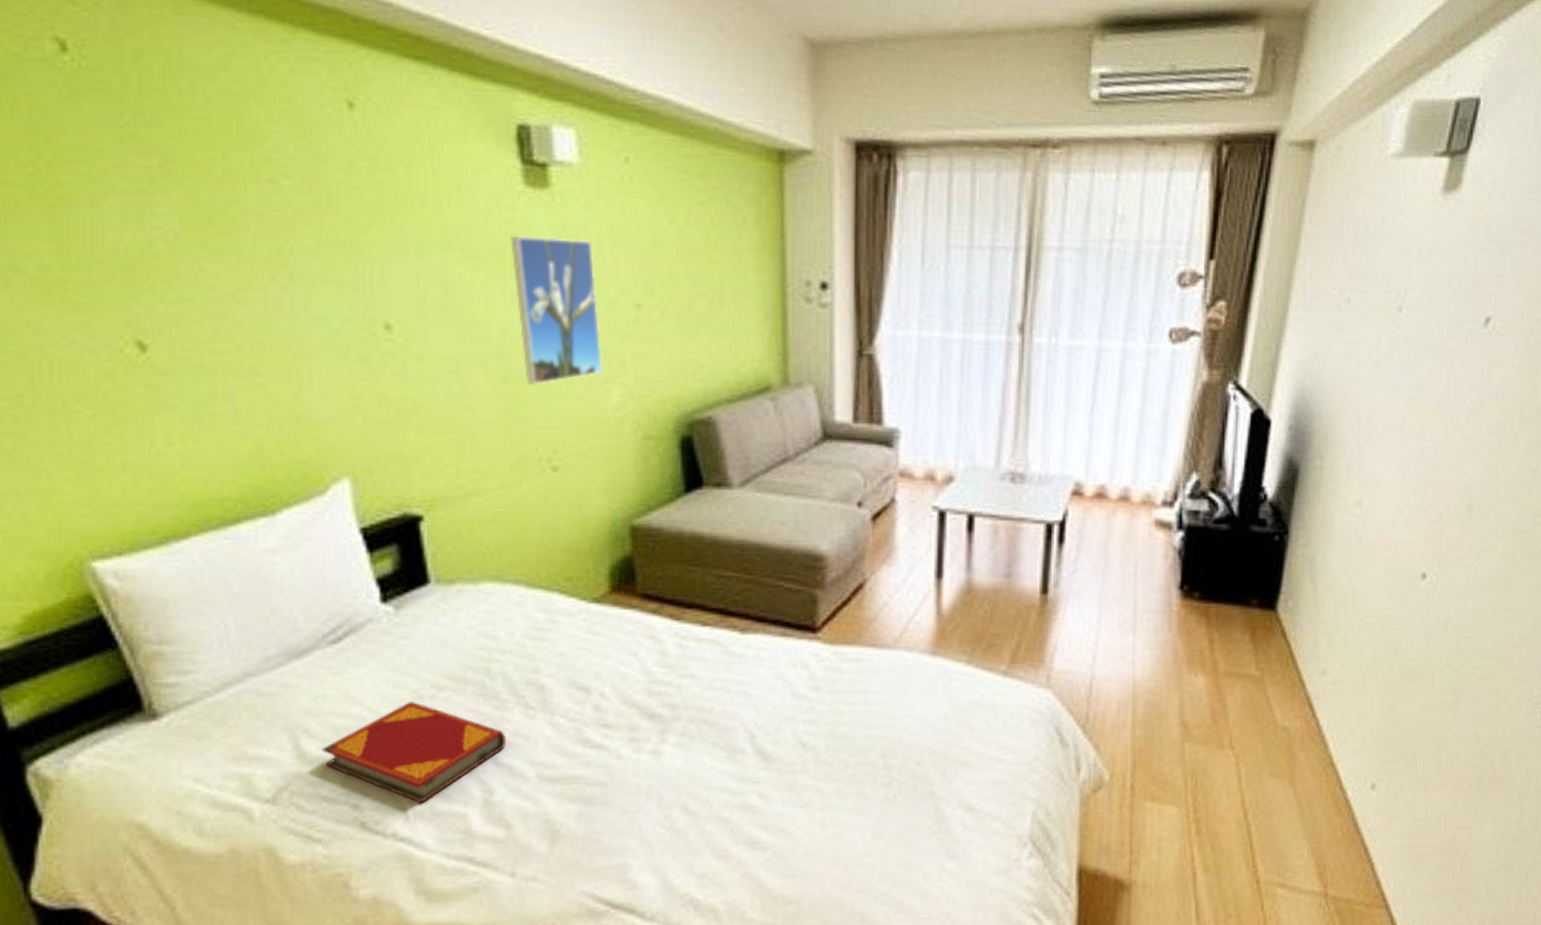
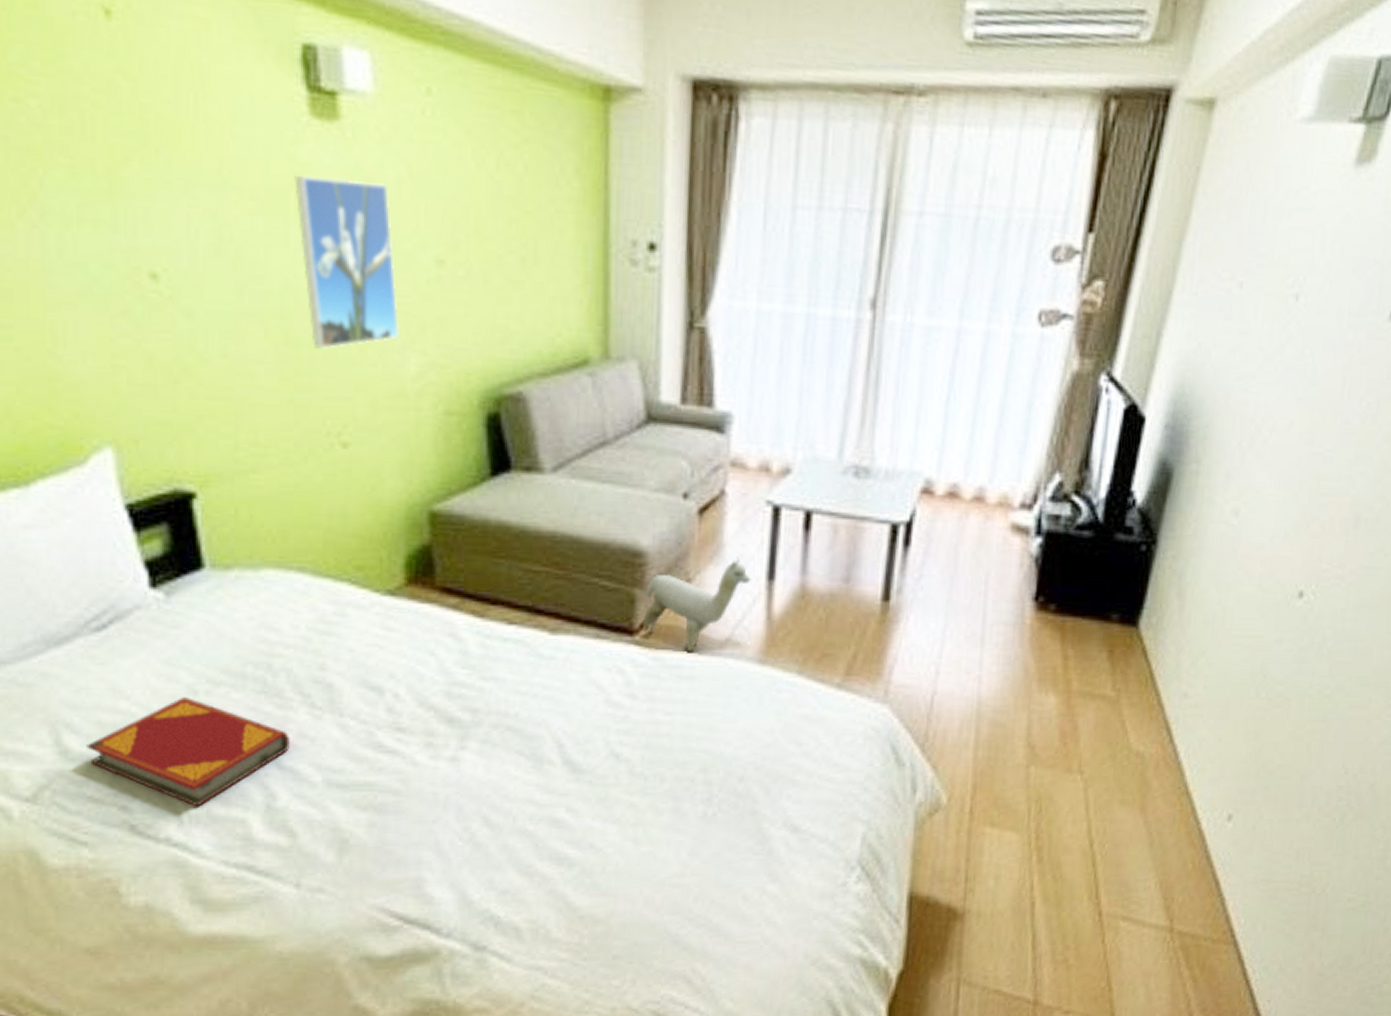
plush toy: none [824,557,922,646] -> present [643,556,752,652]

